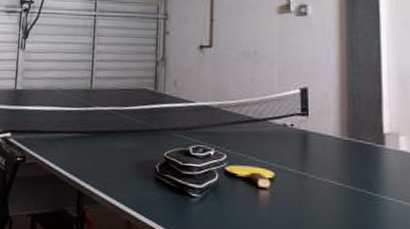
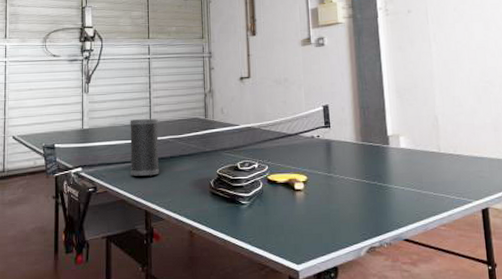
speaker: none [64,84,100,152] -> present [130,119,159,177]

